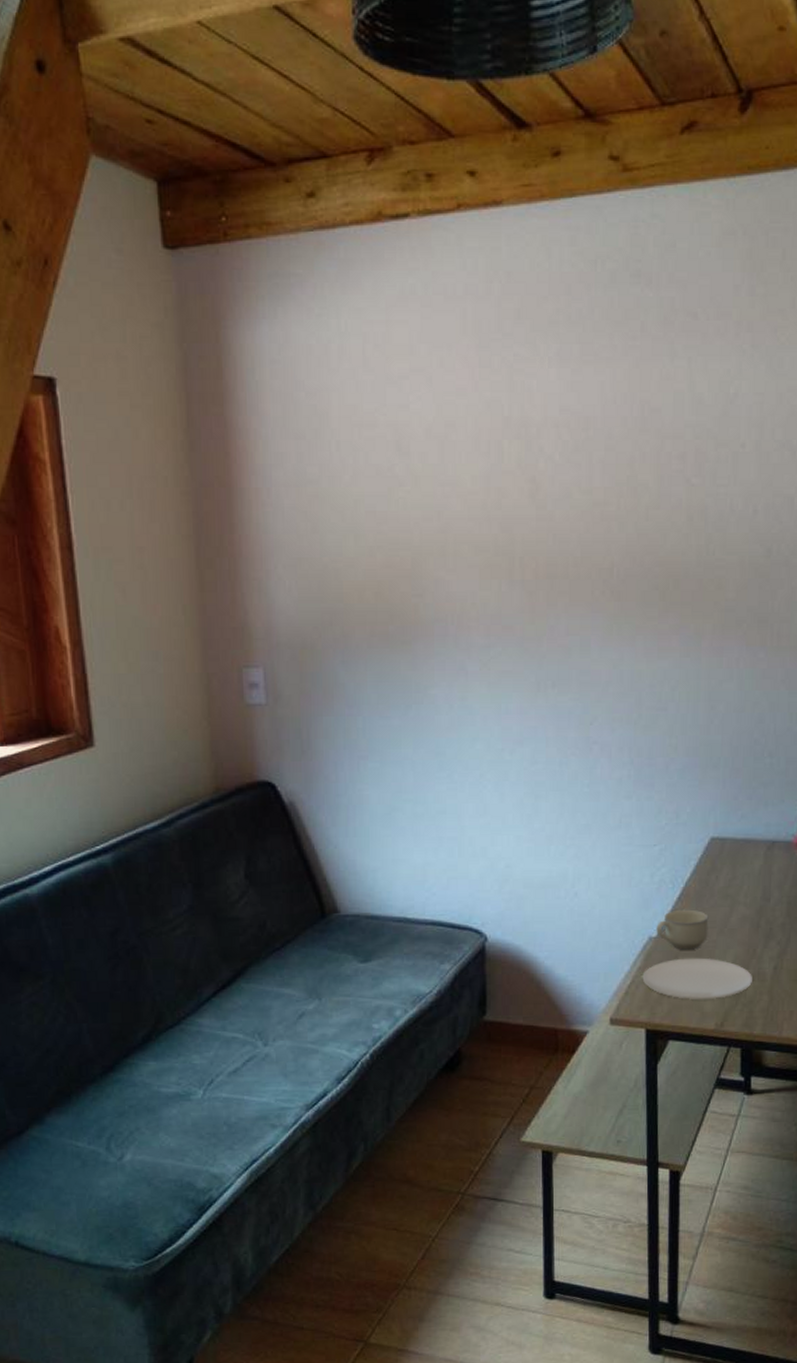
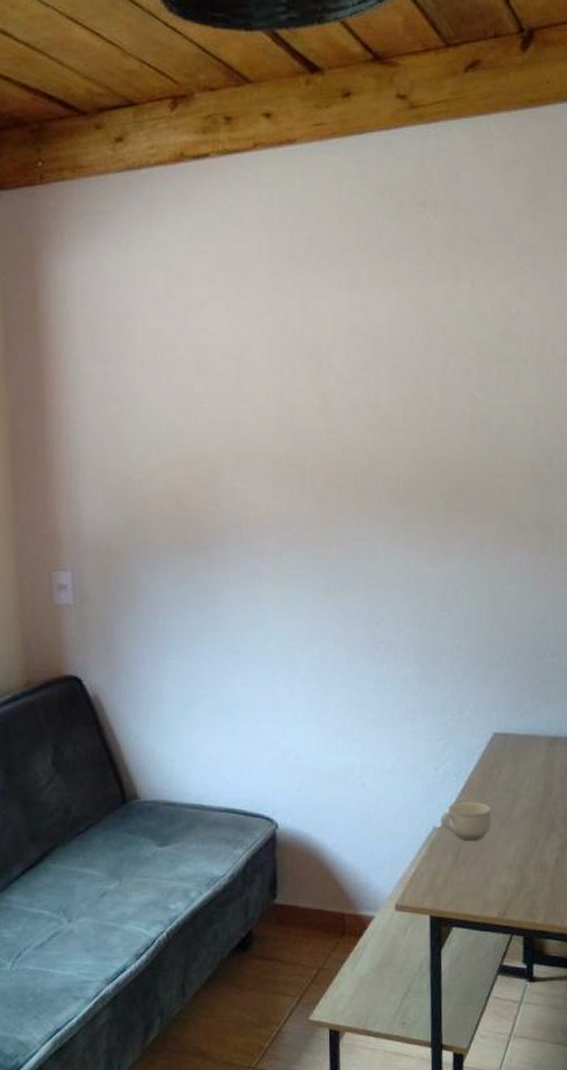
plate: present [642,958,752,999] -> none [426,848,534,888]

